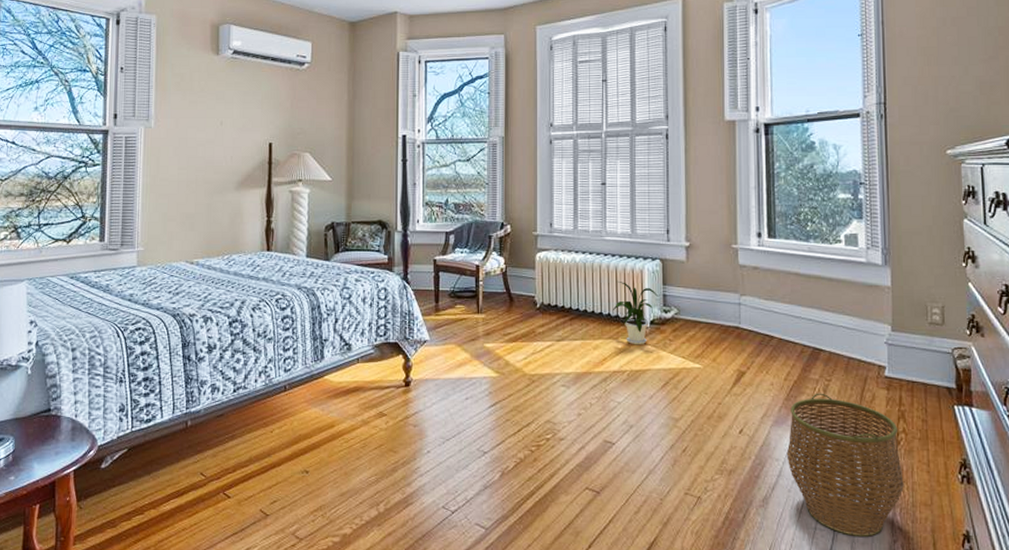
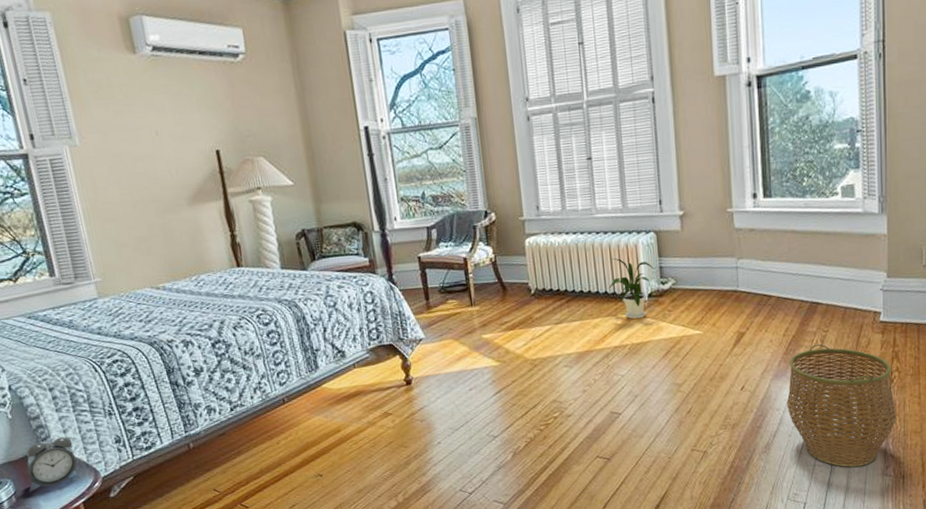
alarm clock: none [27,399,80,452] -> present [25,437,81,492]

